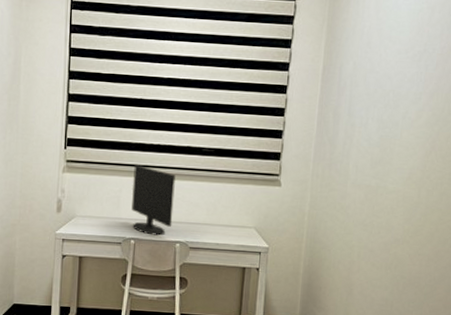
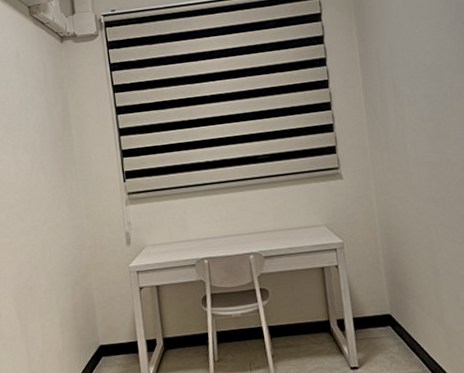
monitor: present [131,165,176,236] -> none [194,184,242,252]

